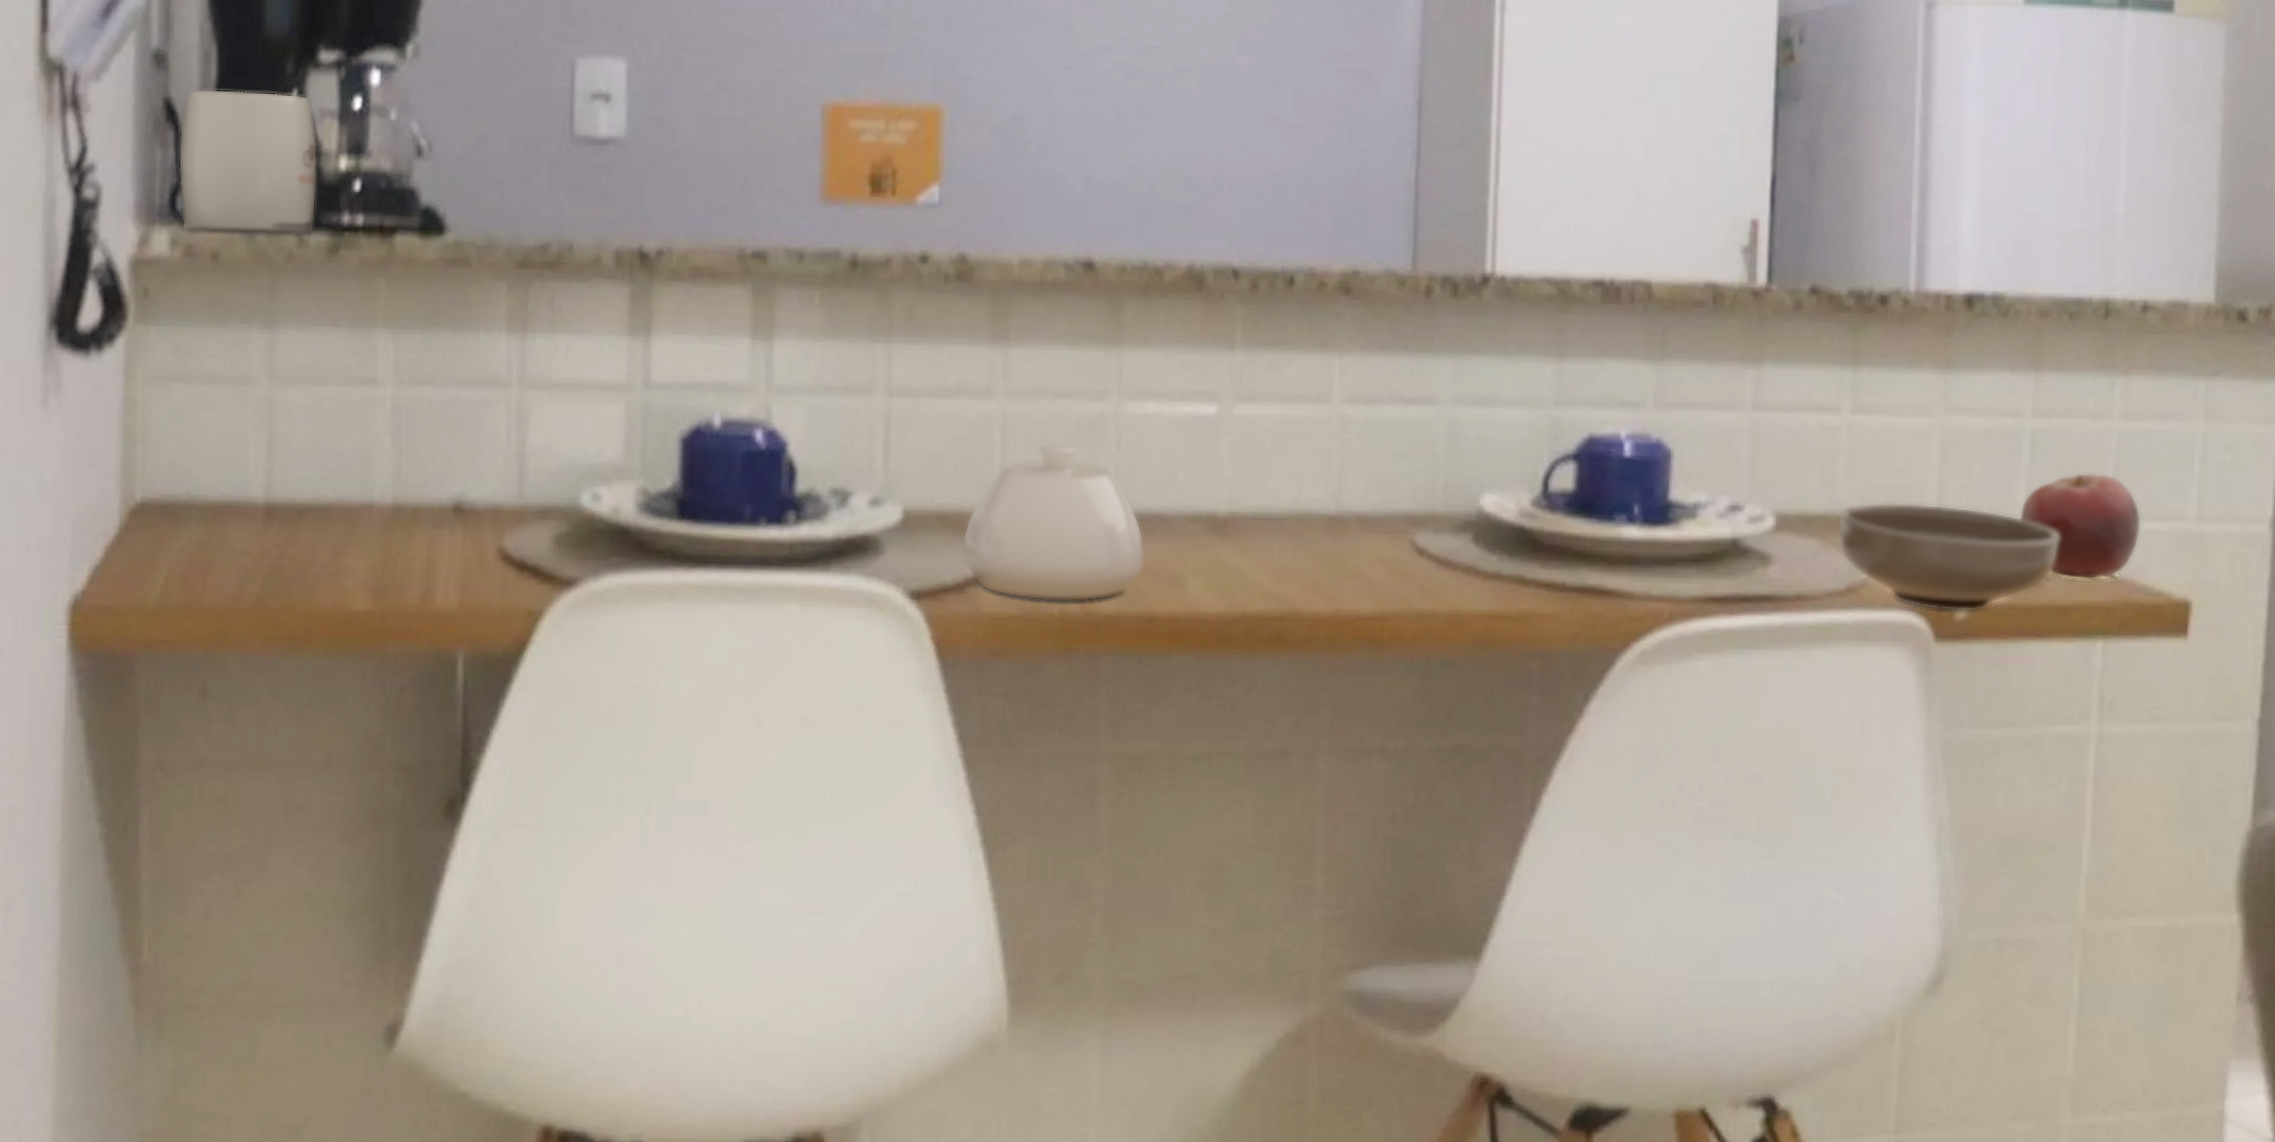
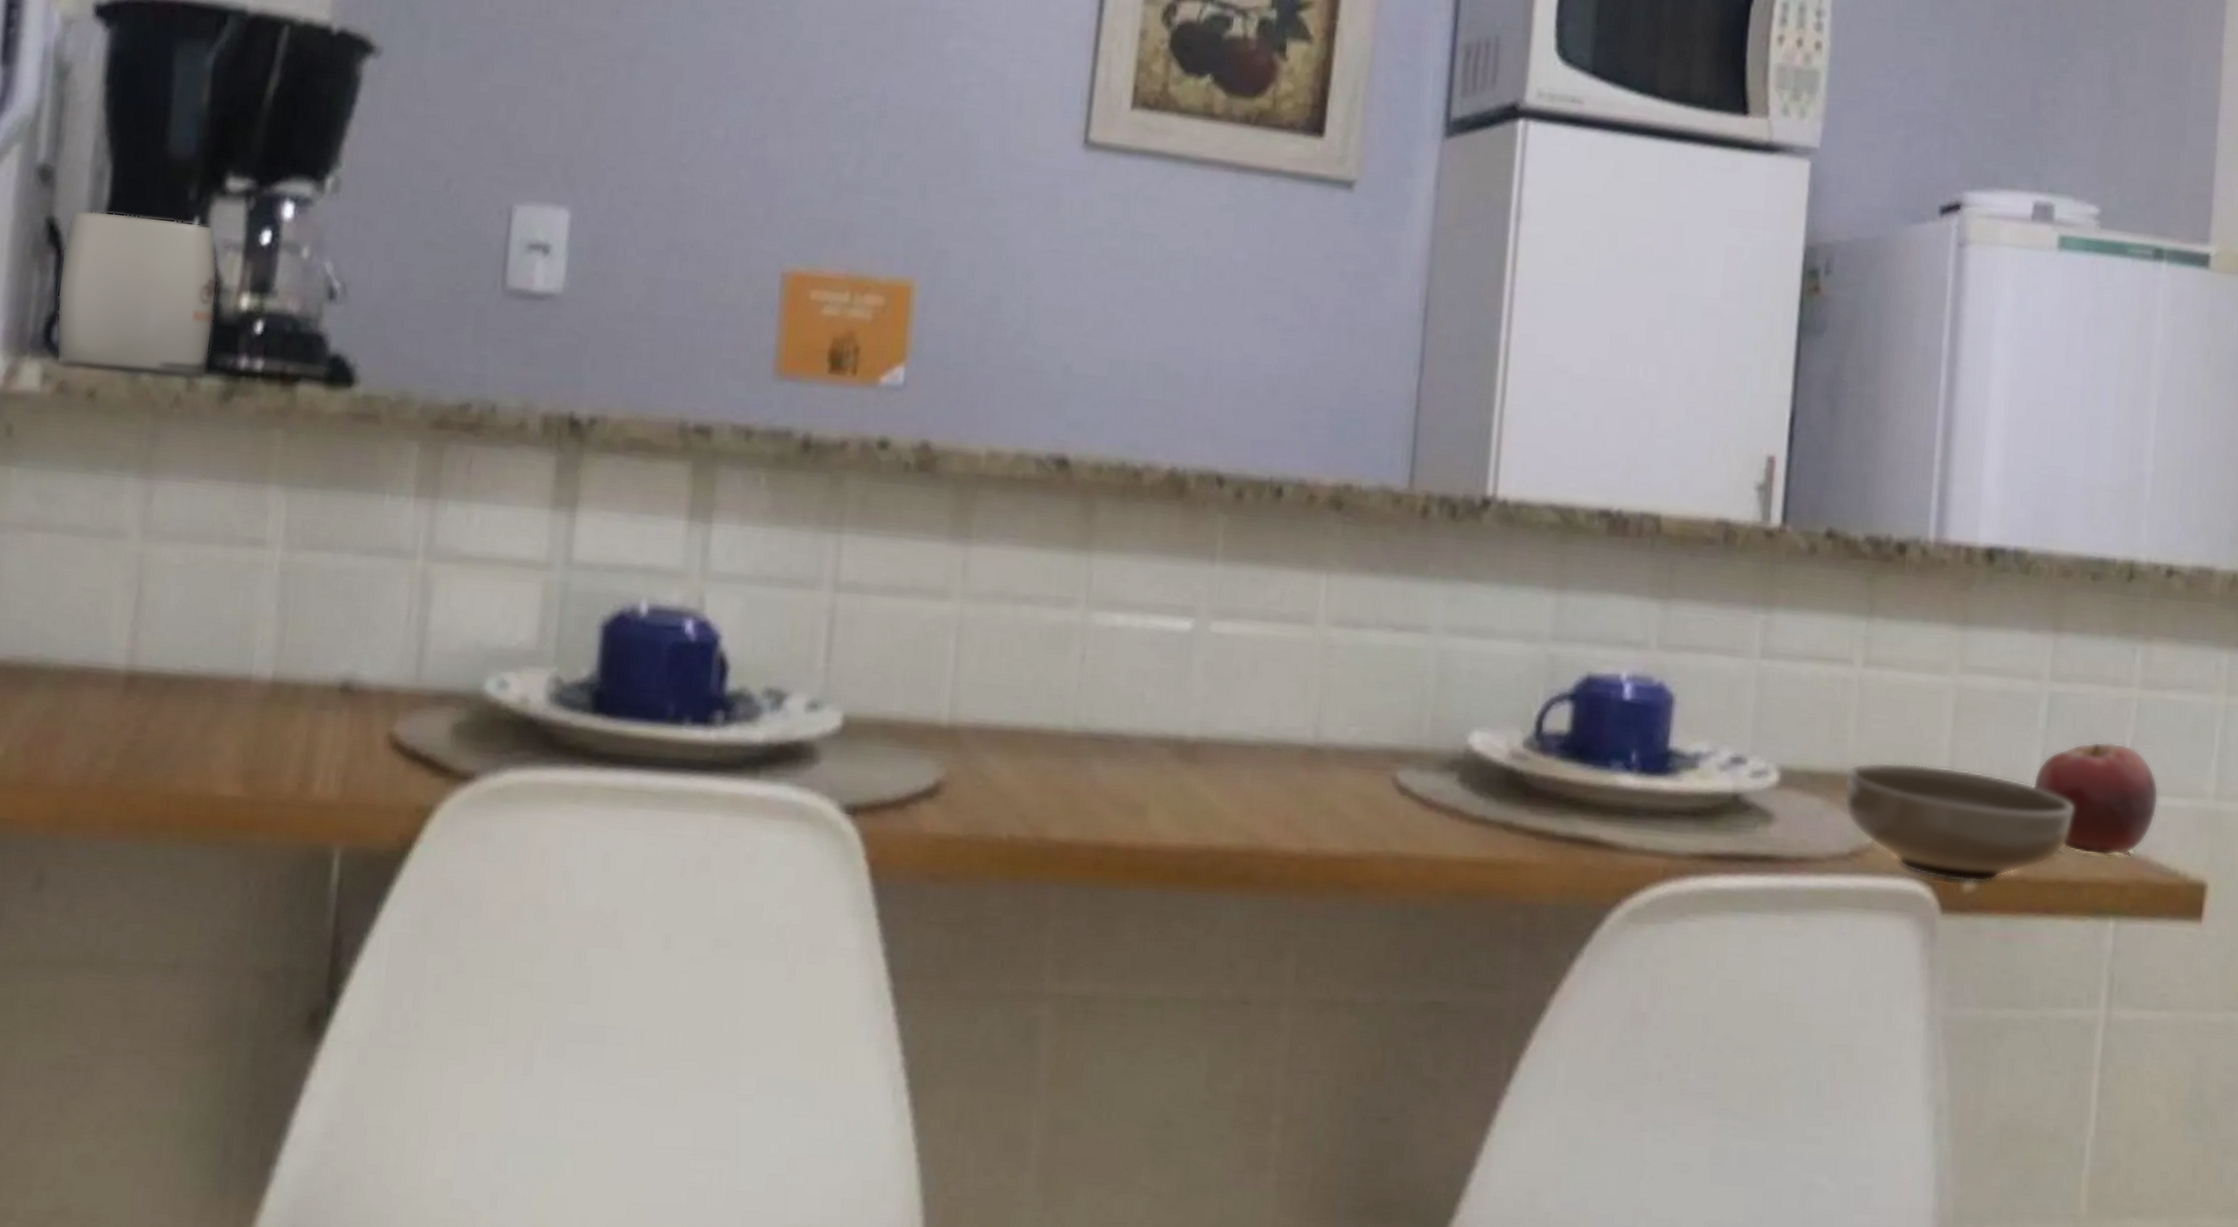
sugar bowl: present [960,442,1146,602] -> none [903,651,1107,826]

